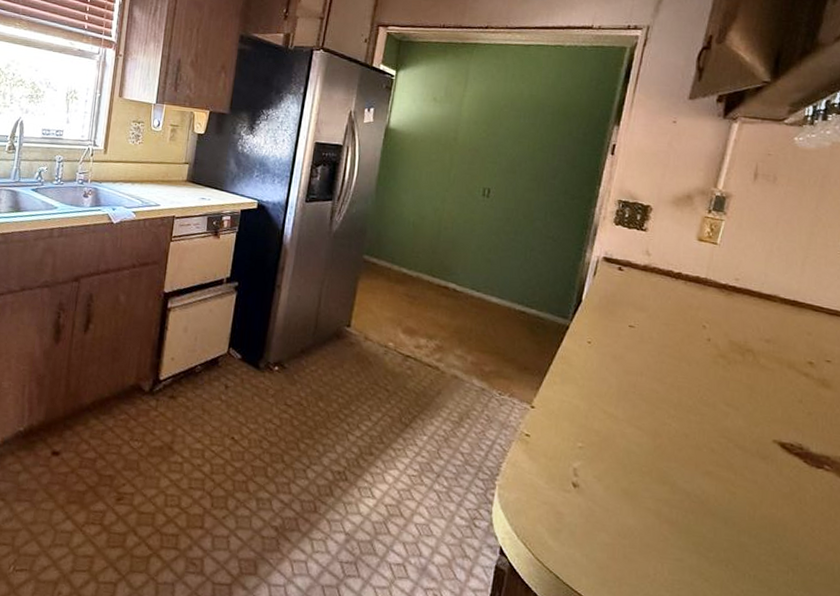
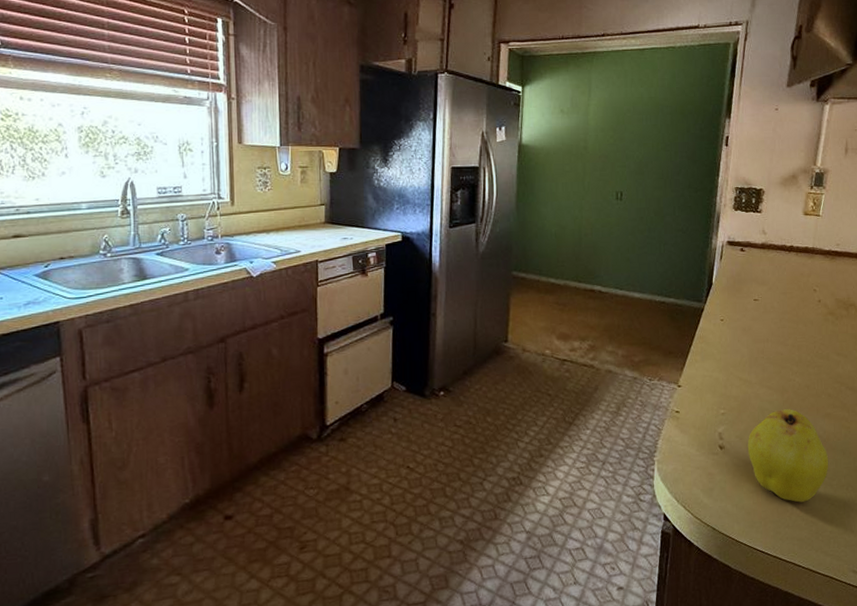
fruit: none [606,455,706,570] -> present [747,409,829,503]

